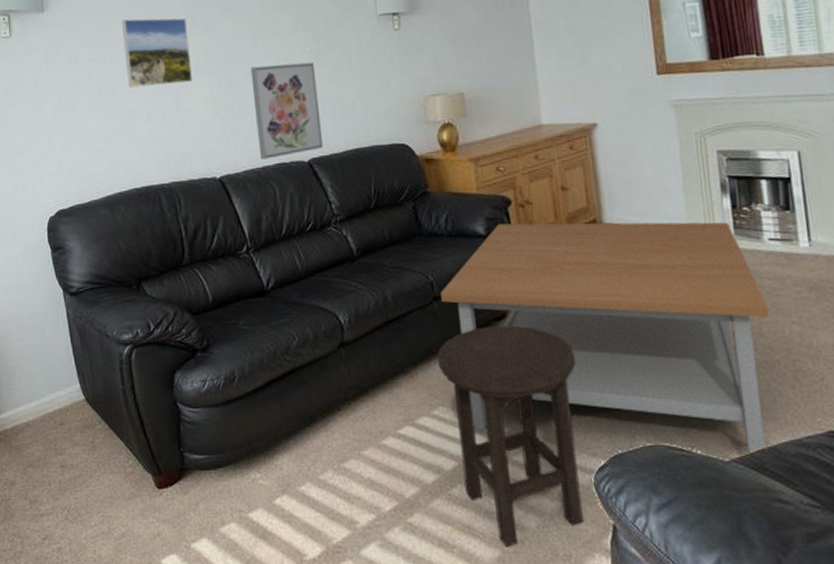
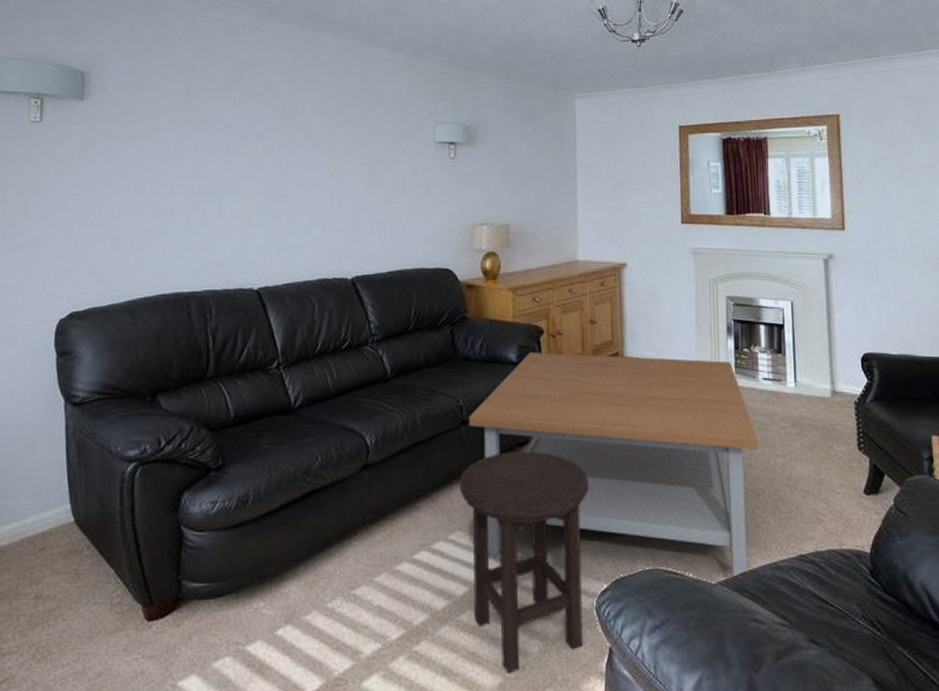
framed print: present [122,18,193,88] -> none [169,118,241,190]
wall art: present [250,61,324,160] -> none [302,180,369,274]

